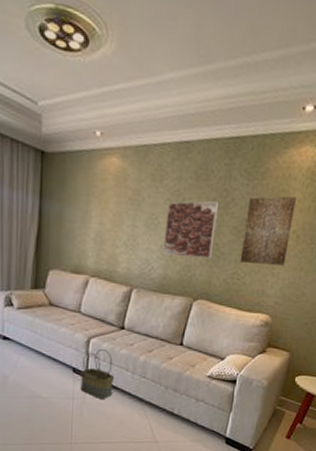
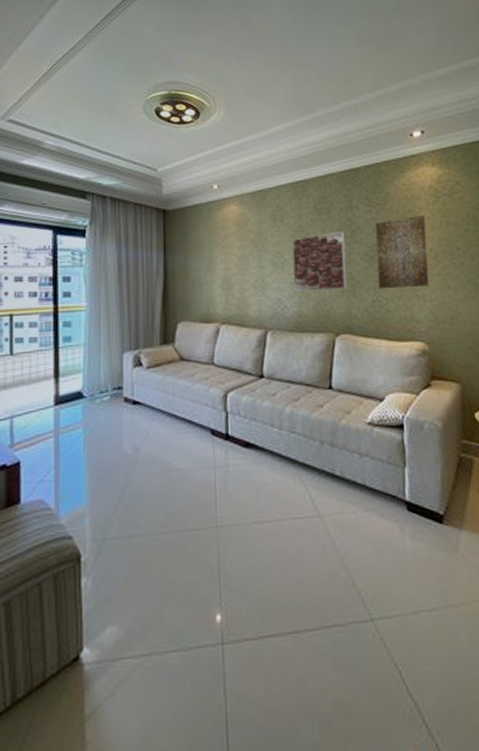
basket: present [80,348,115,400] -> none [221,402,260,466]

